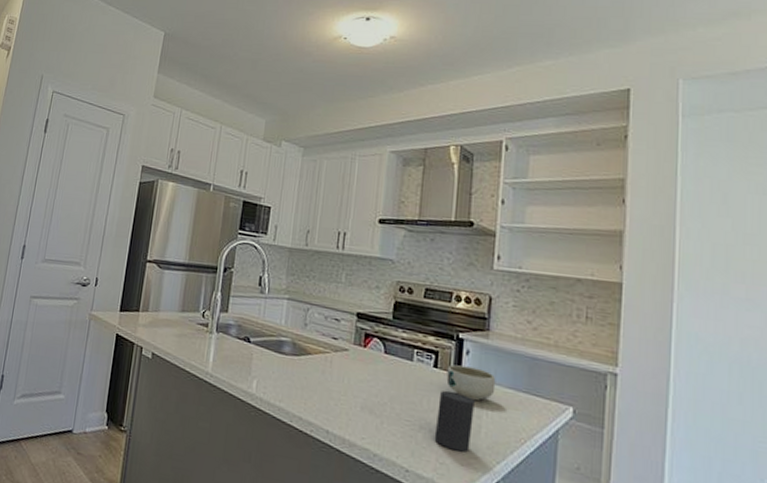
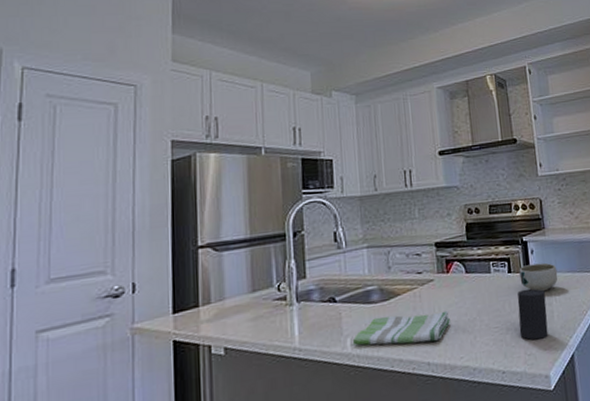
dish towel: none [258,369,359,413] -> present [352,310,450,346]

